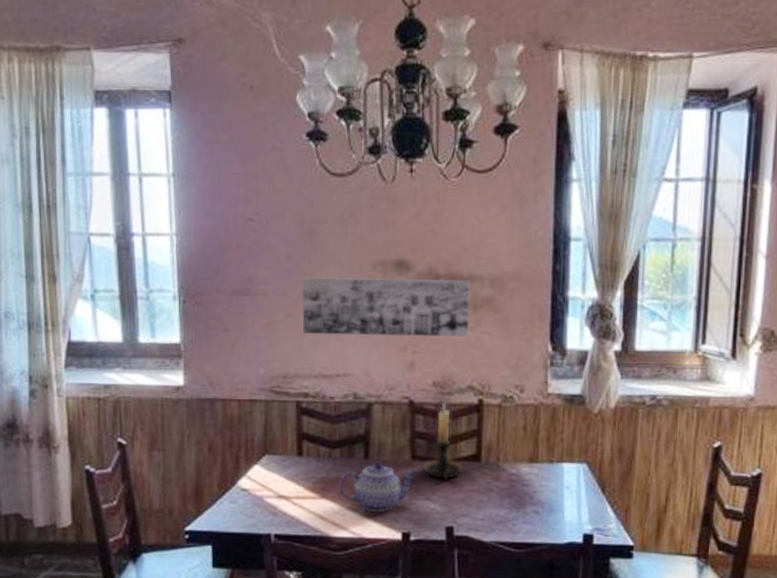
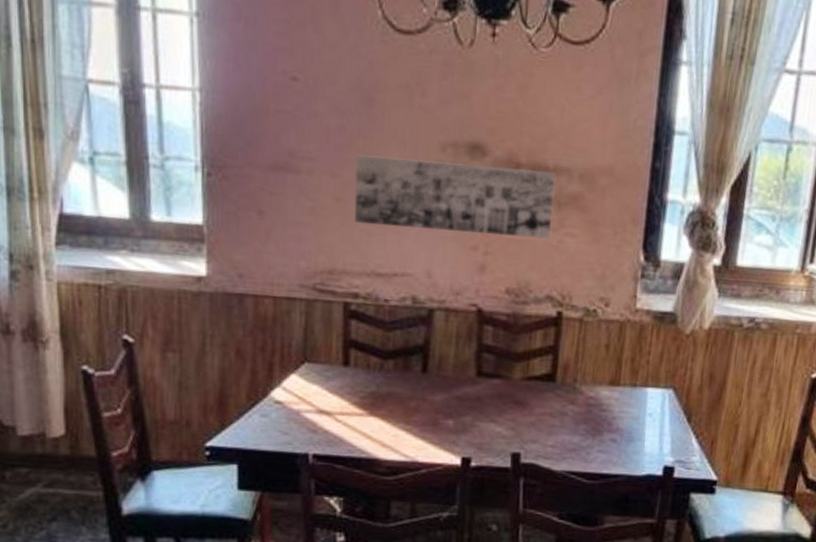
teapot: present [339,461,416,513] -> none [390,376,481,435]
candle holder: present [422,401,463,480] -> none [488,311,536,401]

